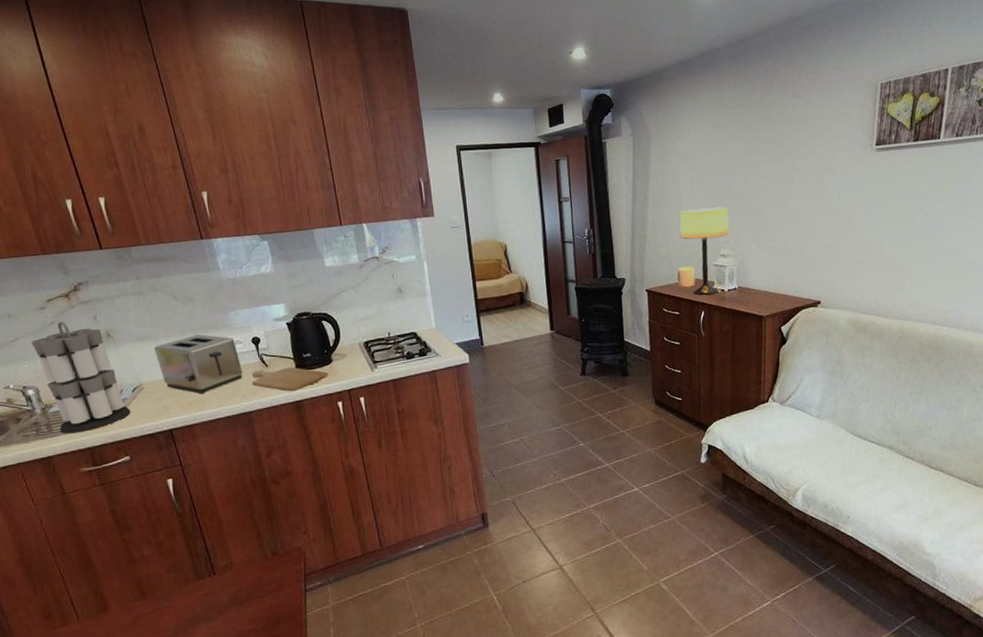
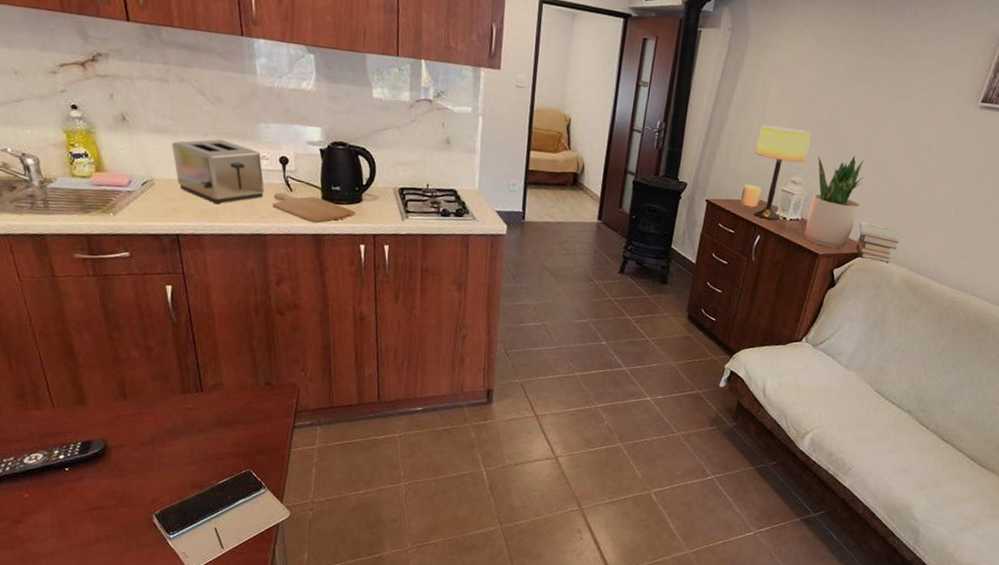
spice rack: present [30,321,131,434] -> none [36,91,137,217]
planter: none [740,219,790,308] -> present [804,155,864,249]
books: none [793,276,836,311] -> present [856,221,899,263]

